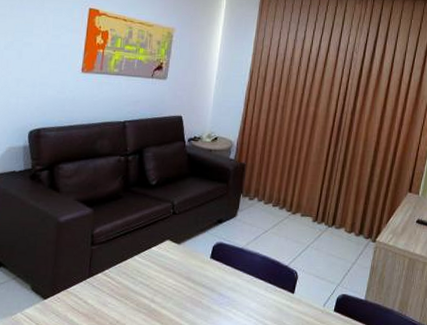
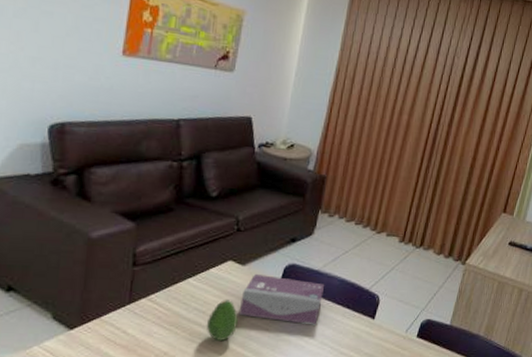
fruit: none [150,275,176,311] -> present [206,300,238,341]
tissue box: none [176,251,249,299] -> present [238,273,325,325]

